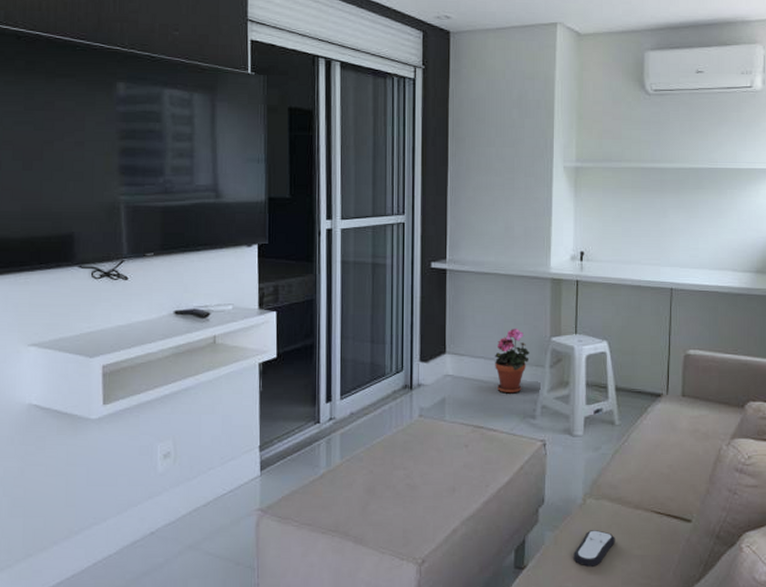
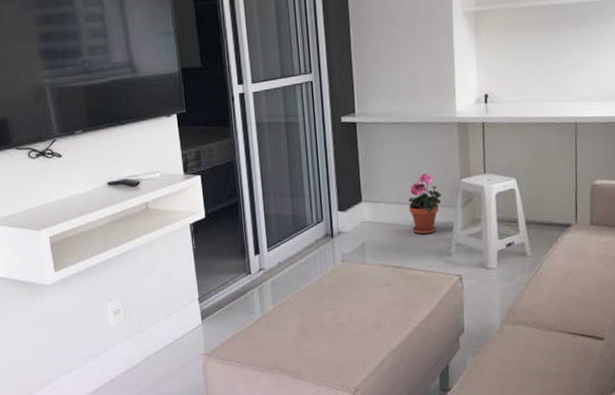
remote control: present [573,530,615,567] -> none [494,352,533,386]

